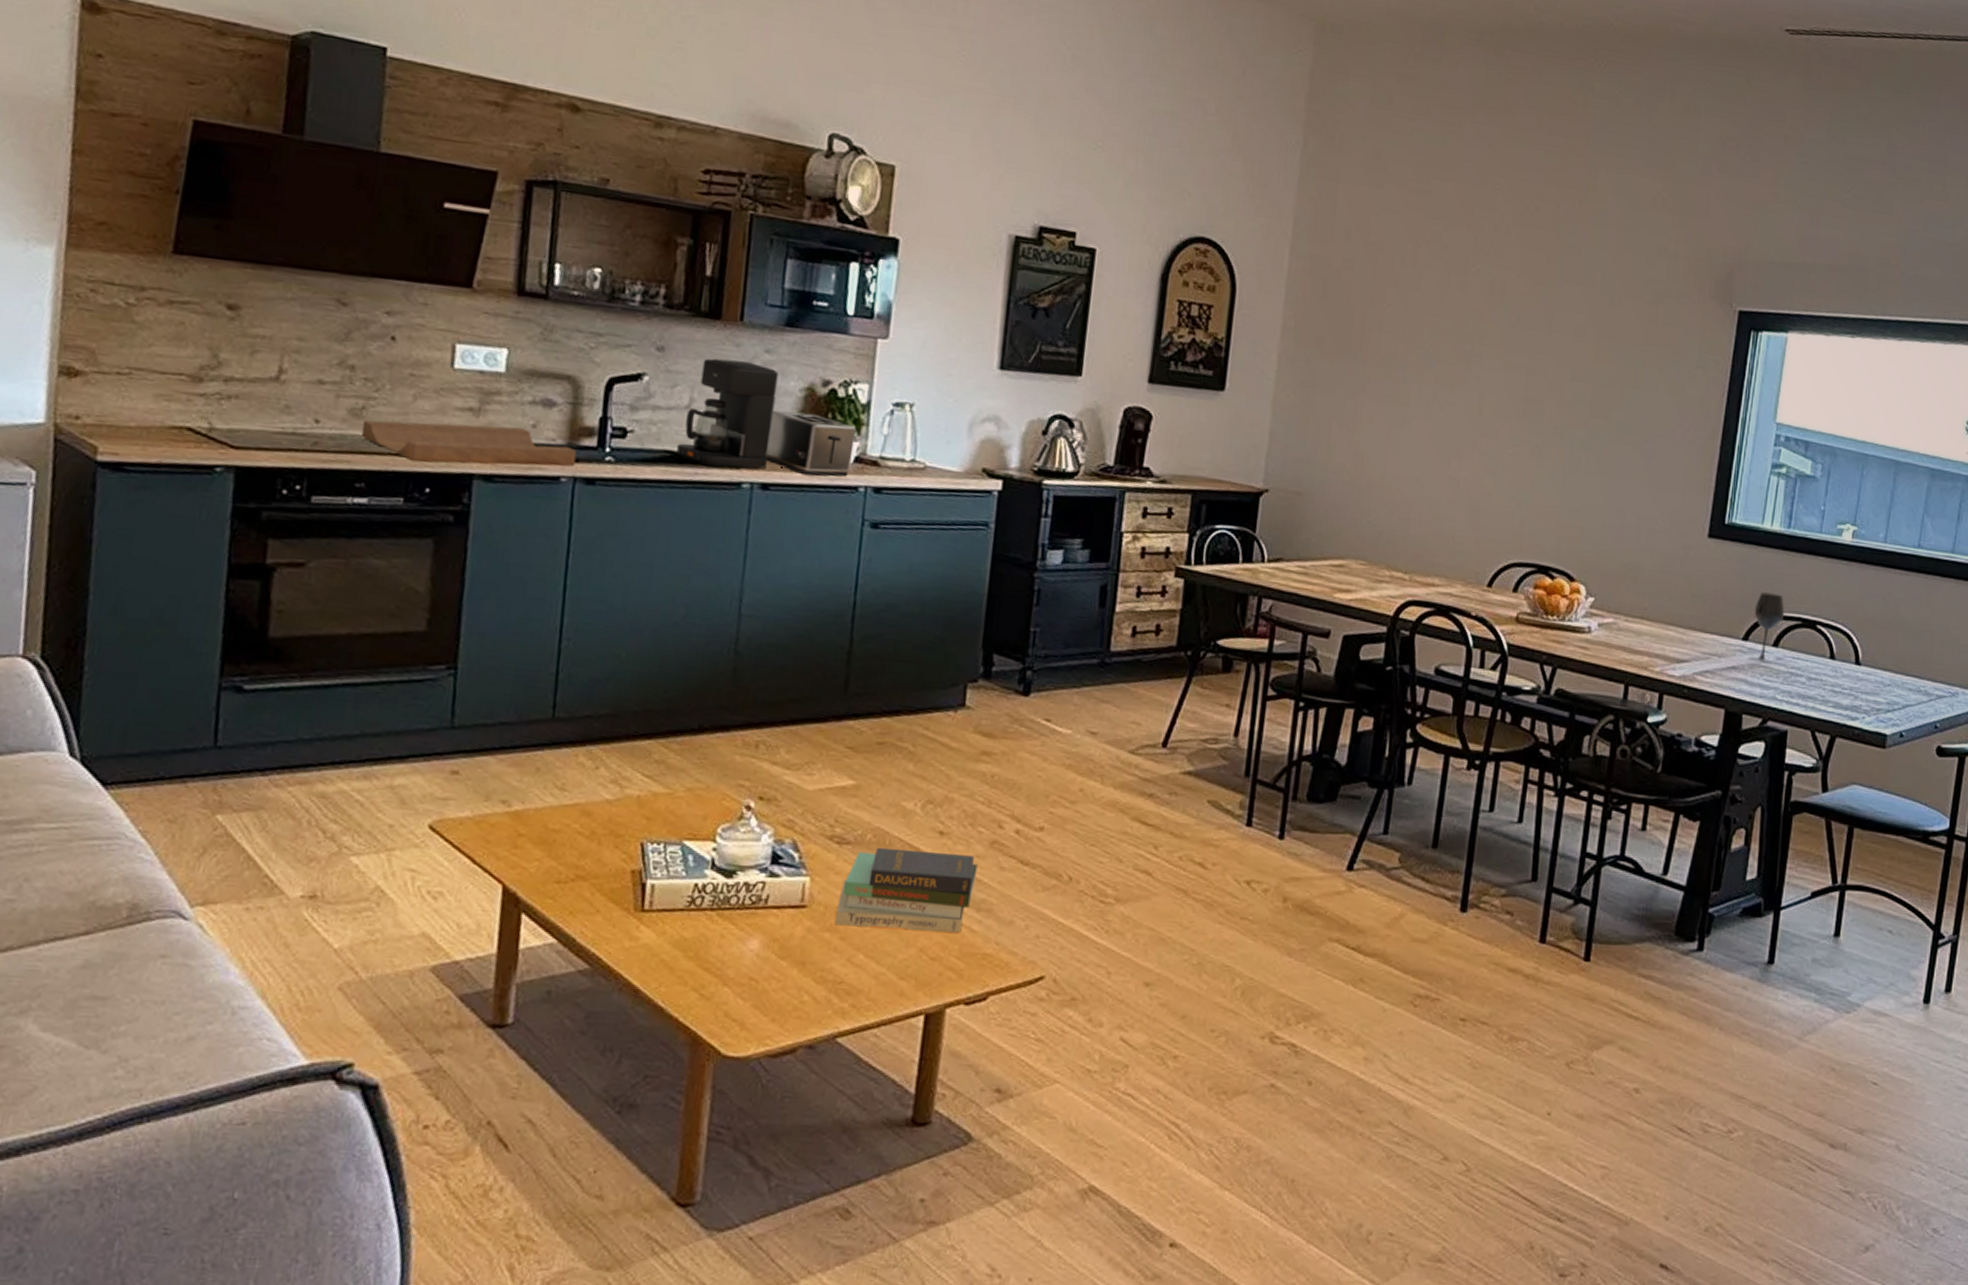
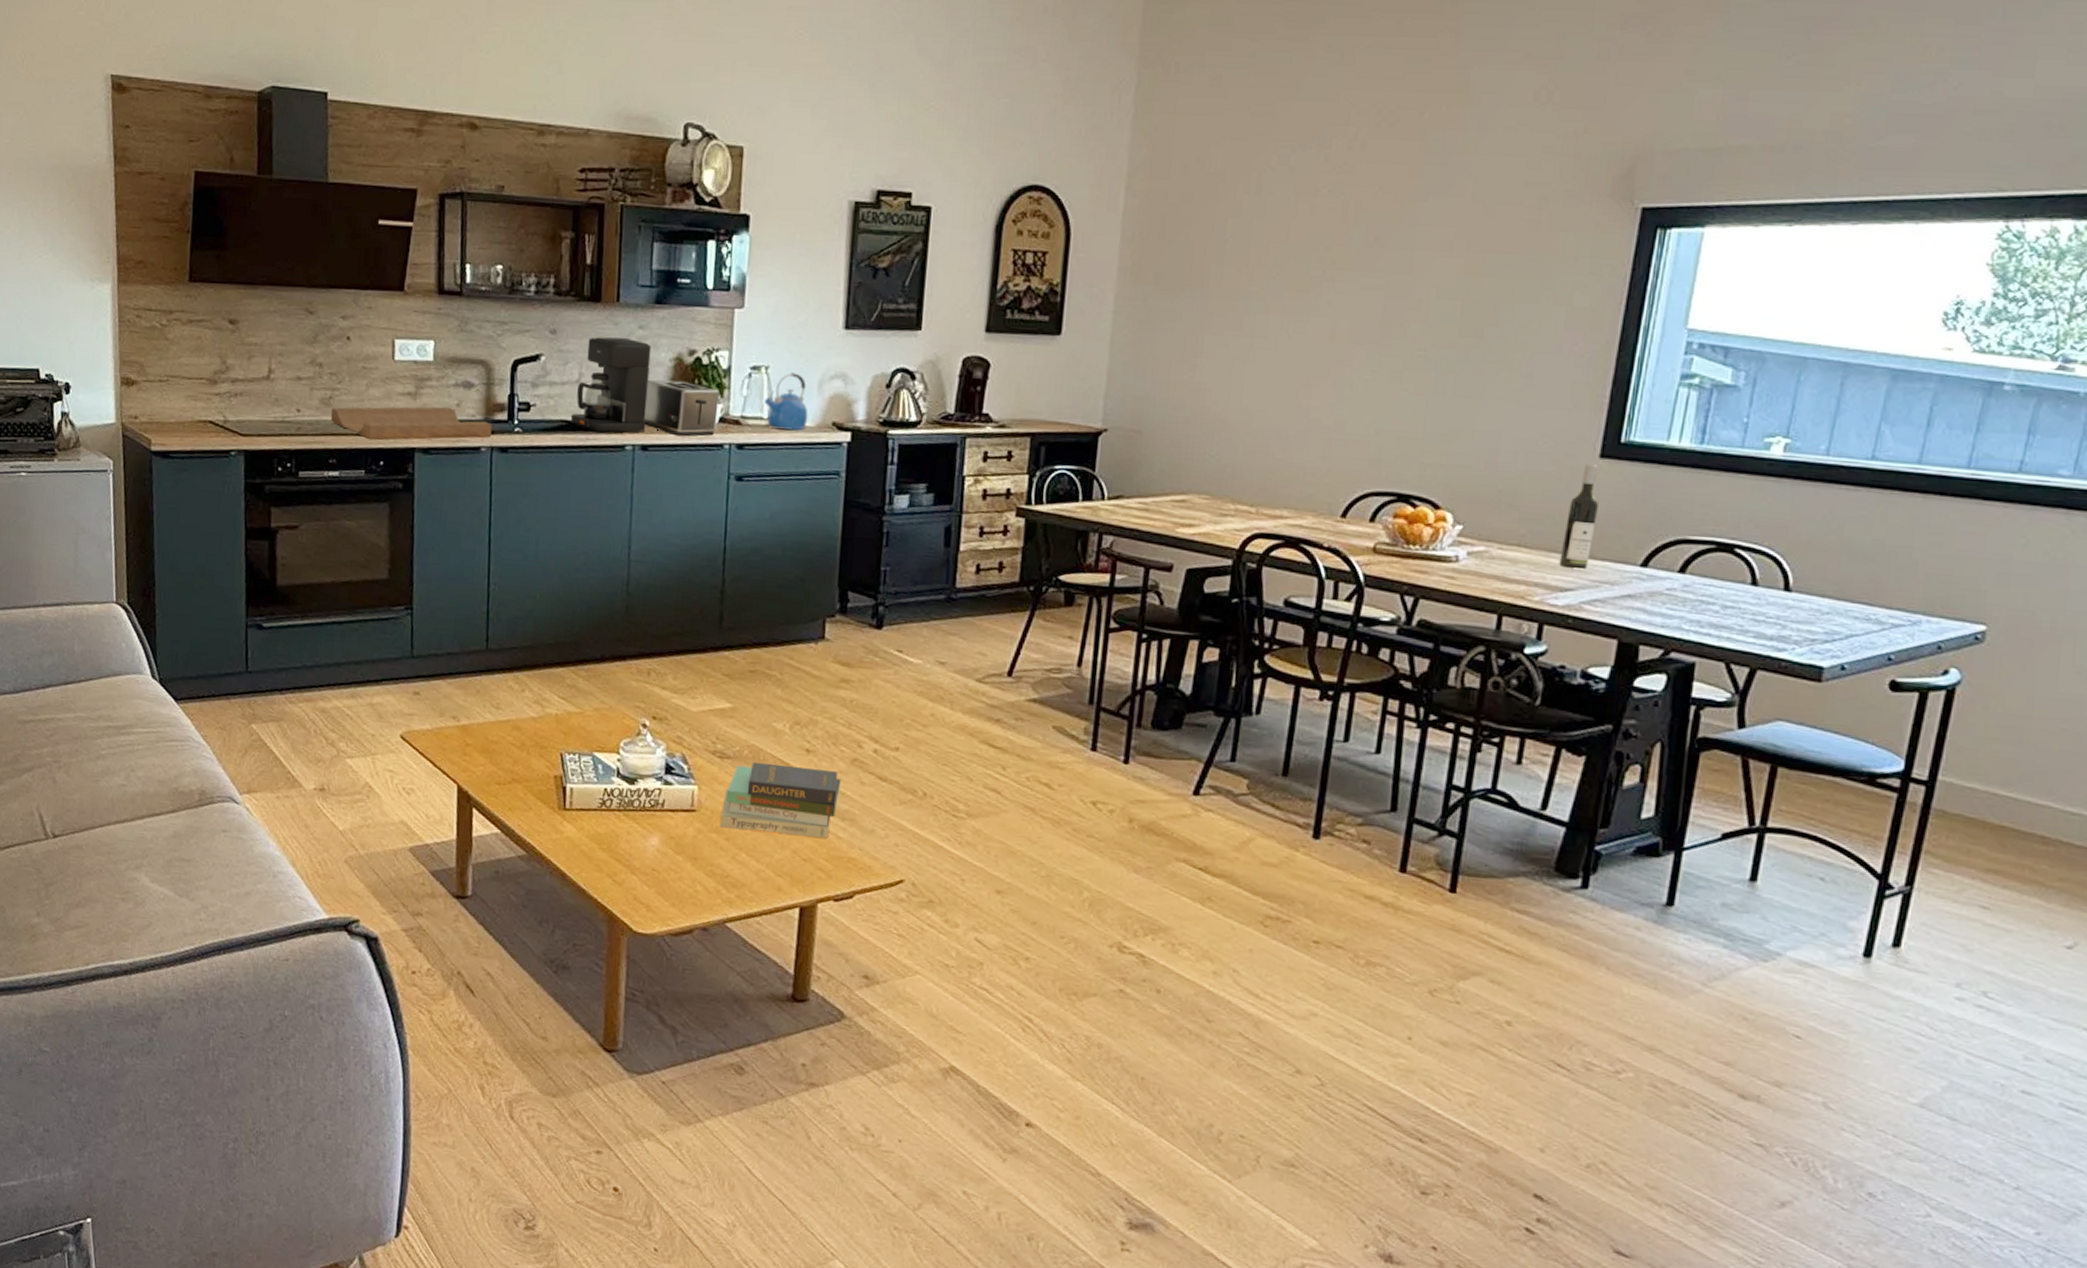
kettle: none [907,412,956,476] -> present [764,372,808,431]
bottle: none [1676,543,1709,643] -> present [1559,464,1600,570]
wineglass: present [1748,592,1785,664] -> none [1647,514,1695,591]

